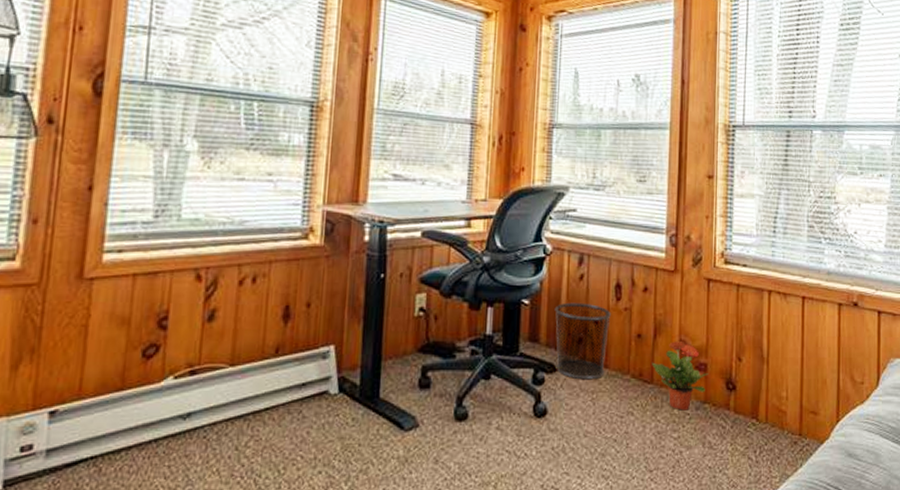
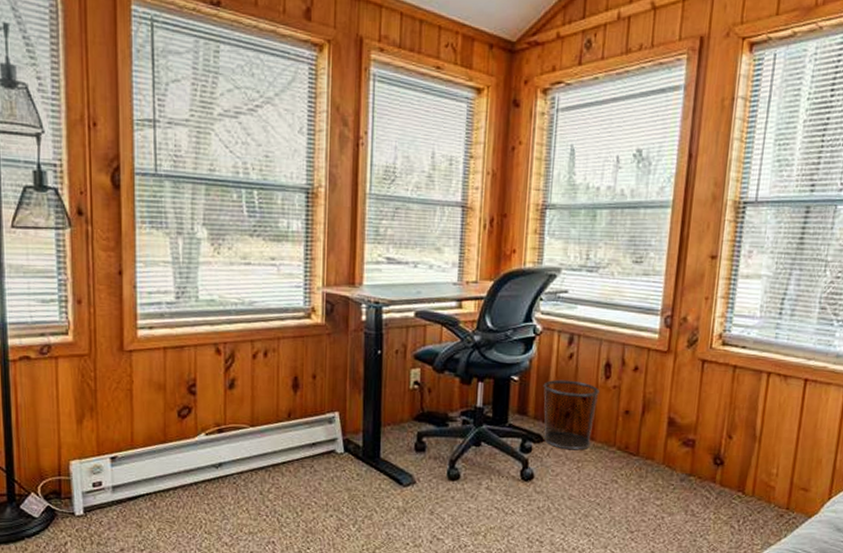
potted plant: present [652,340,708,411] -> none [638,417,696,482]

